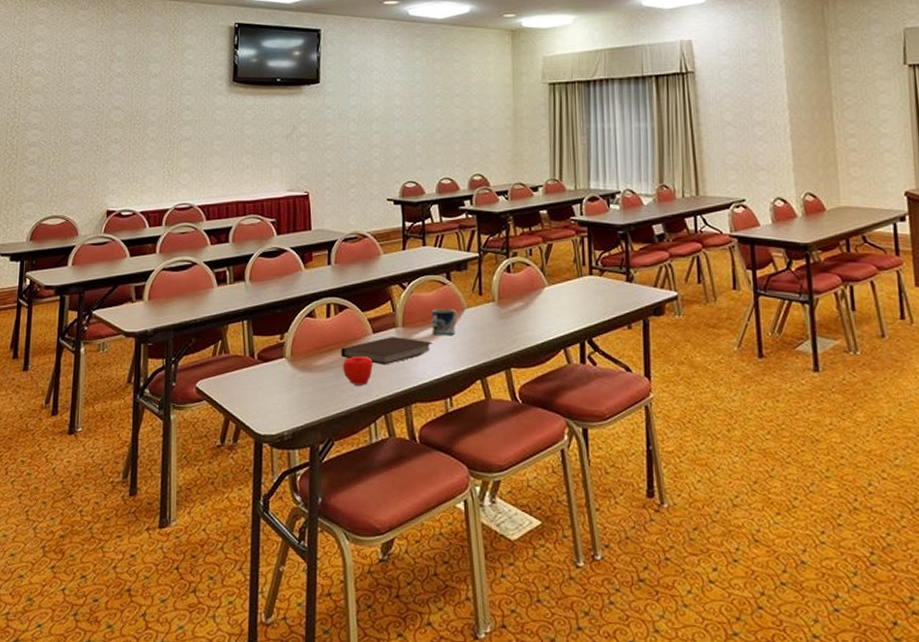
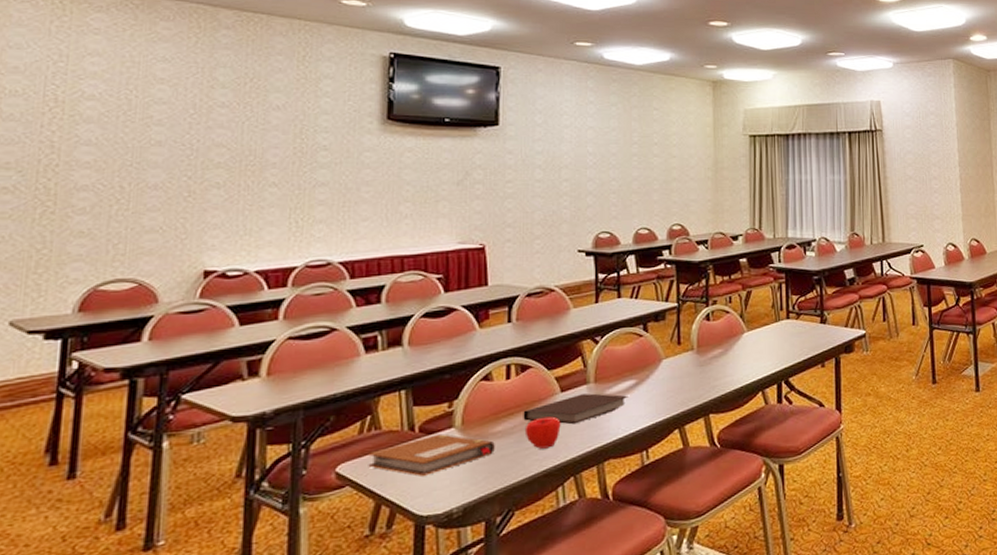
notebook: none [219,362,318,399] -> present [368,434,495,476]
mug: present [431,309,458,336] -> none [627,360,655,389]

